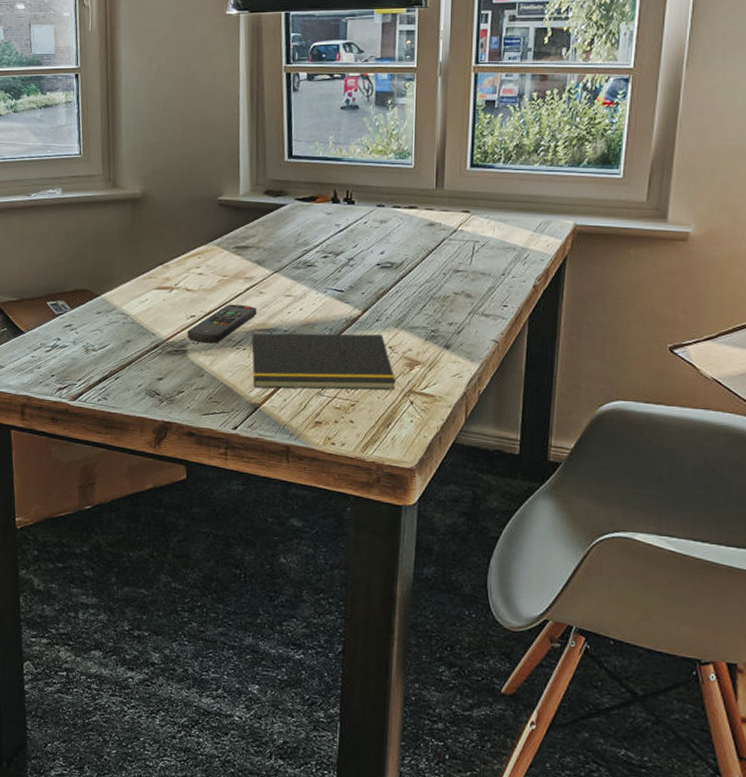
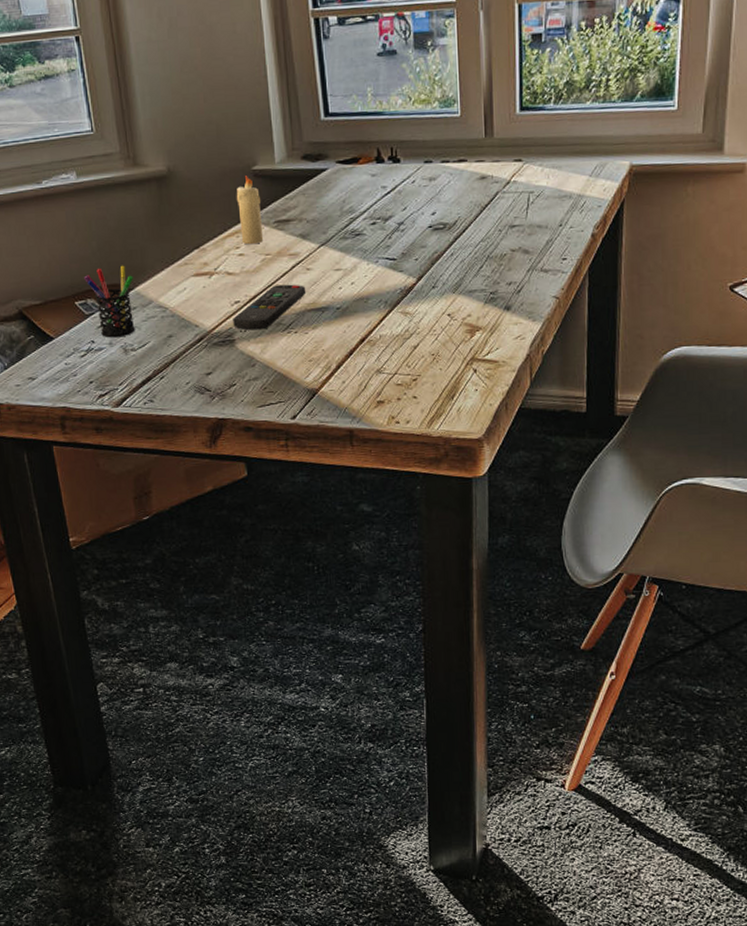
pen holder: none [58,273,101,338] -> present [84,265,135,338]
candle: none [201,204,223,266] -> present [236,176,264,245]
notepad: present [248,333,396,390] -> none [300,301,457,372]

